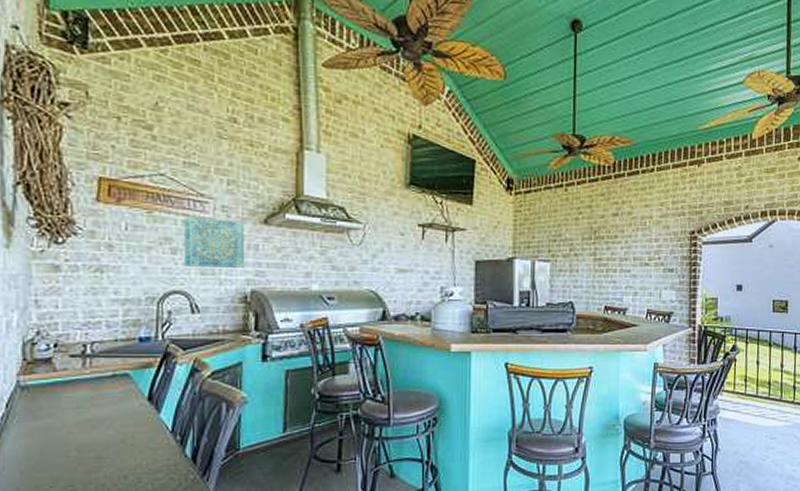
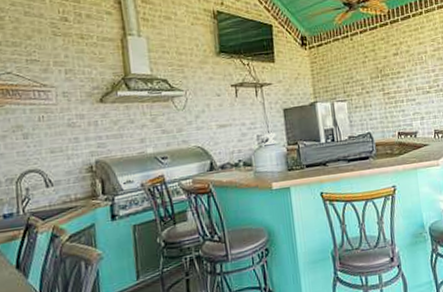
wall art: present [184,216,245,268] -> none [32,103,87,148]

